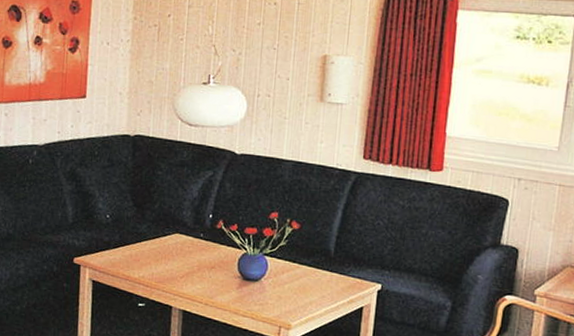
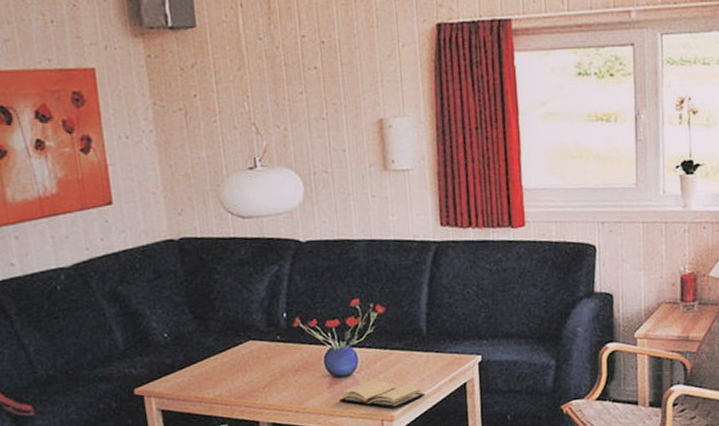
book: none [244,288,324,318] -> present [338,380,426,408]

